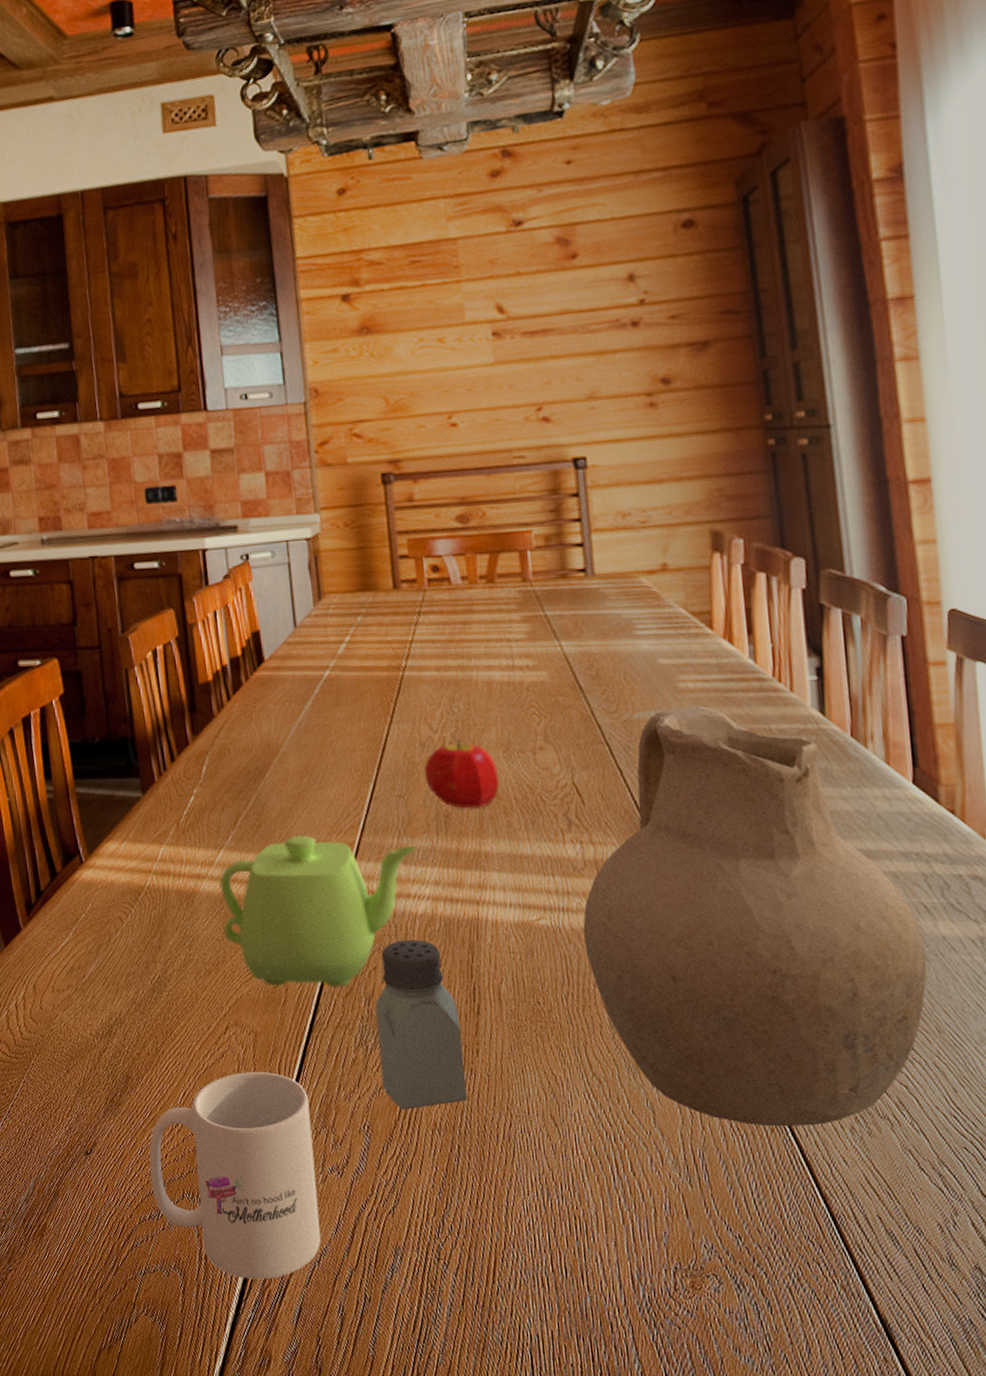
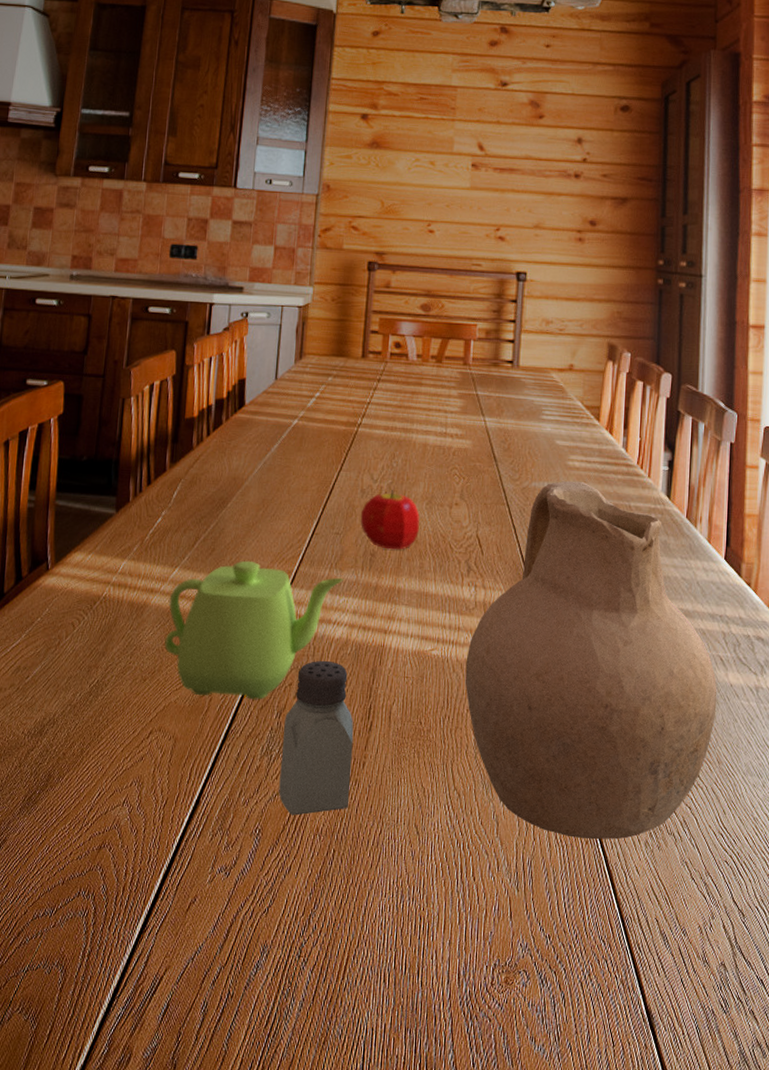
mug: present [149,1072,321,1280] -> none [51,775,212,977]

